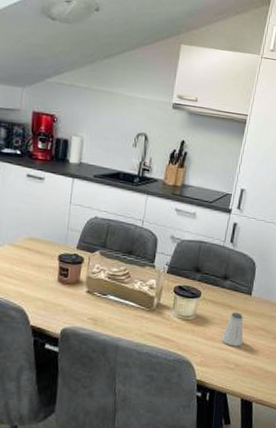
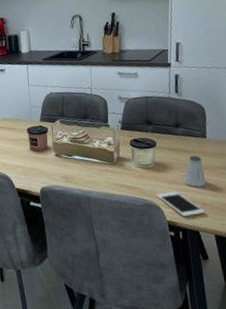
cell phone: none [190,349,236,378] -> present [156,192,205,217]

